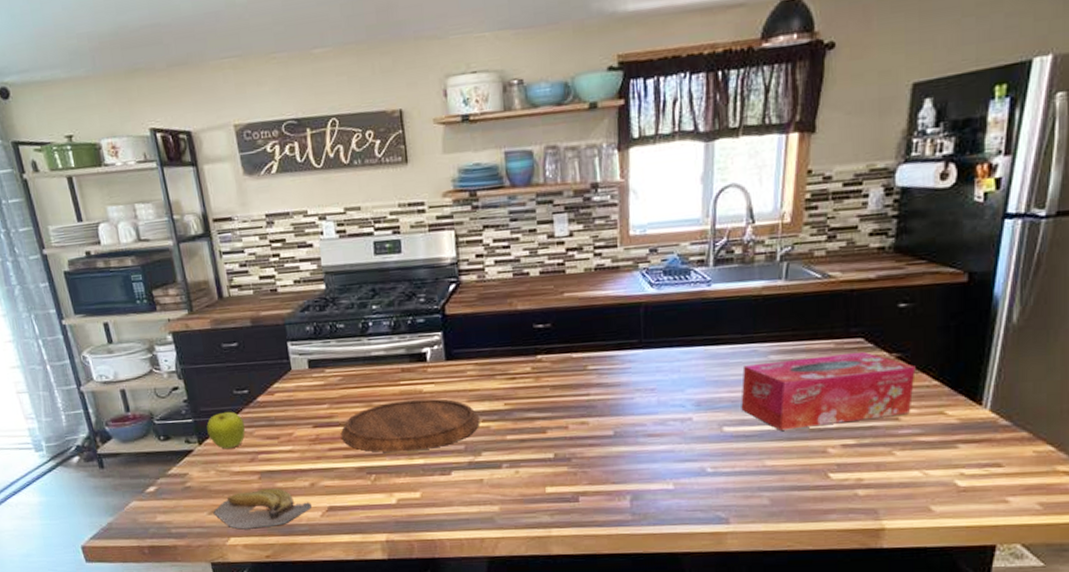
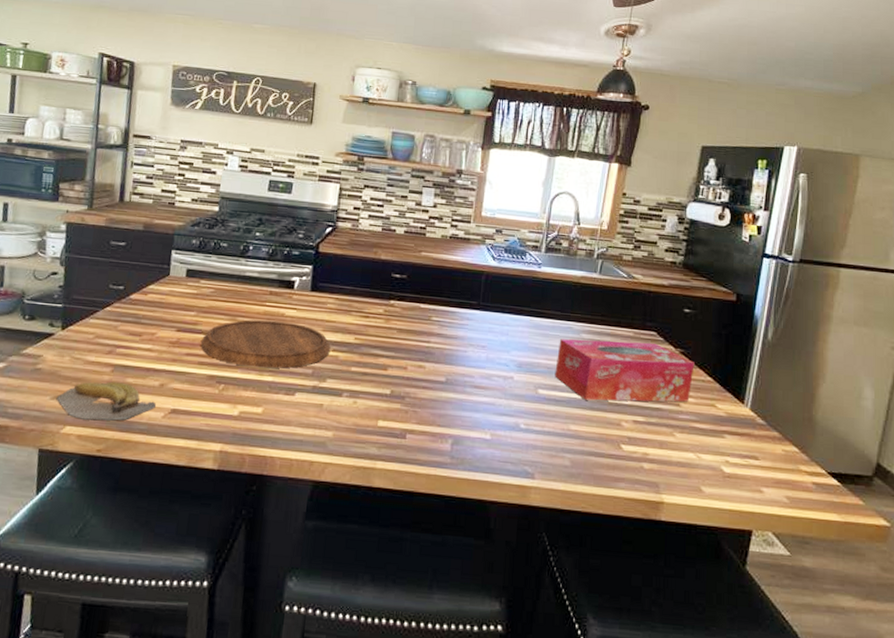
fruit: present [206,411,245,449] -> none [73,302,112,339]

